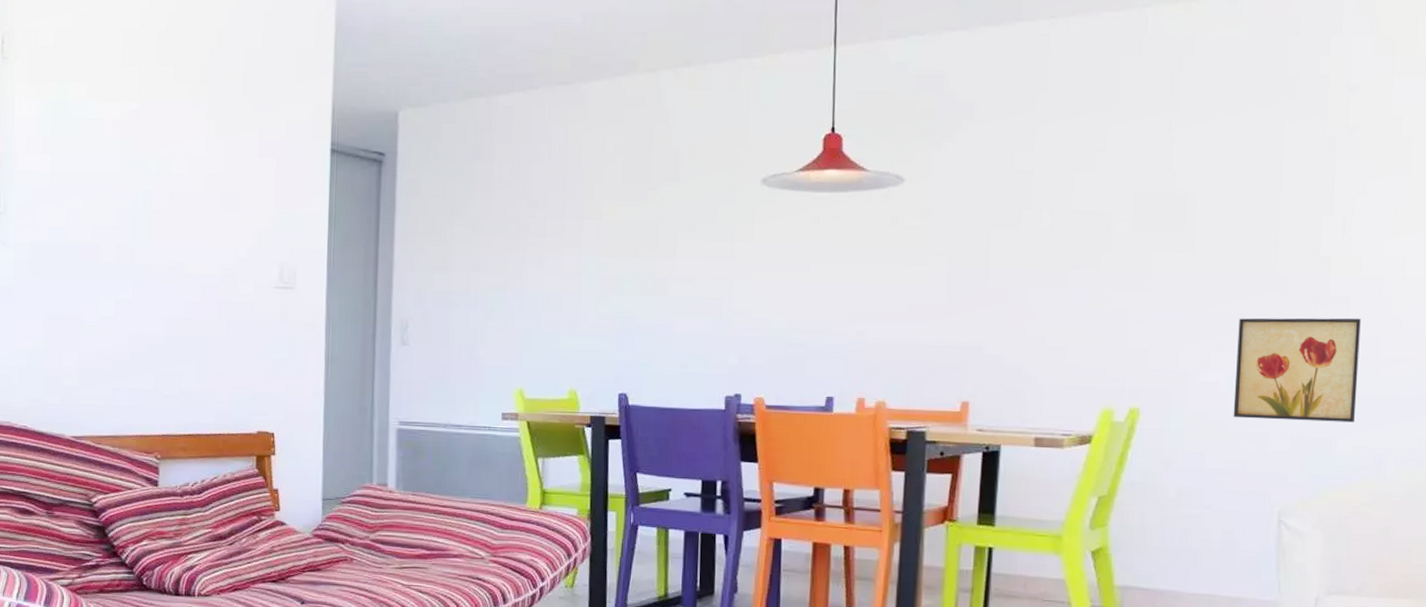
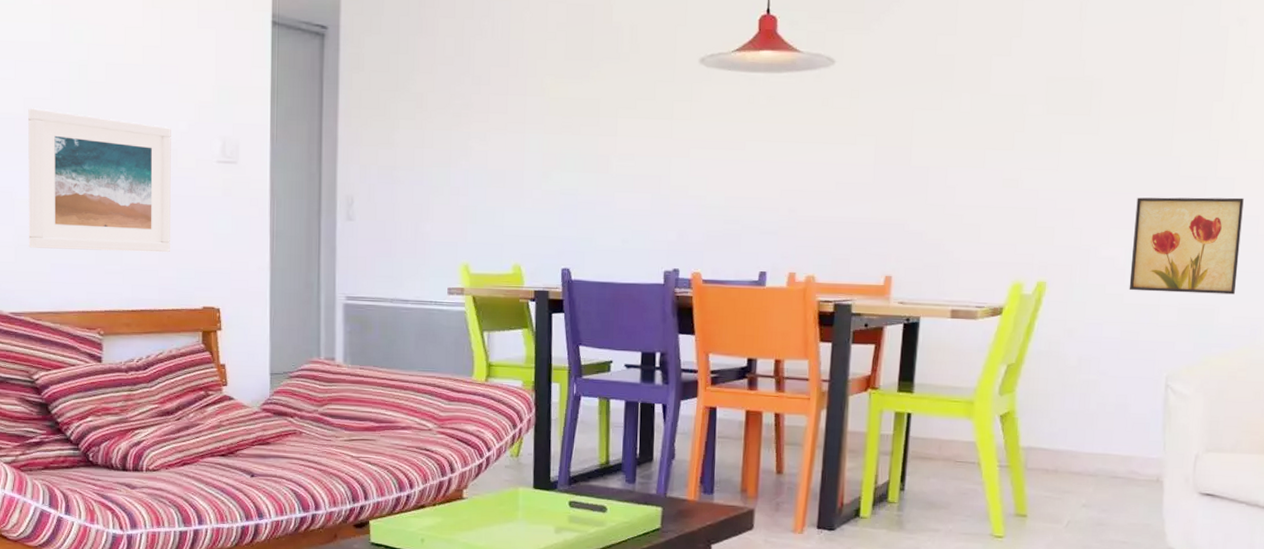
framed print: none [91,237,231,378] -> present [28,108,172,253]

